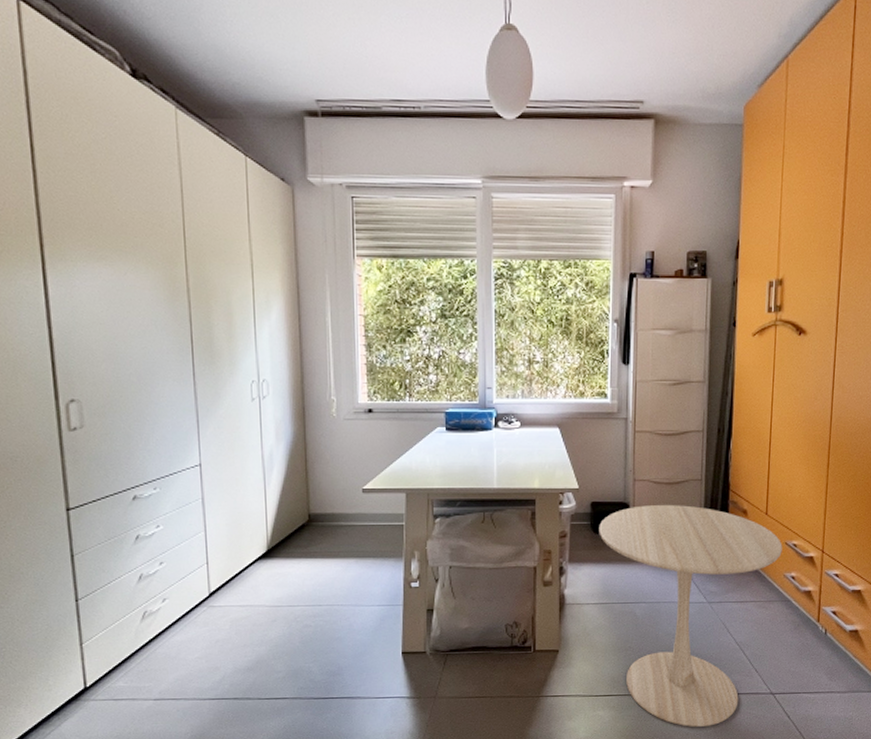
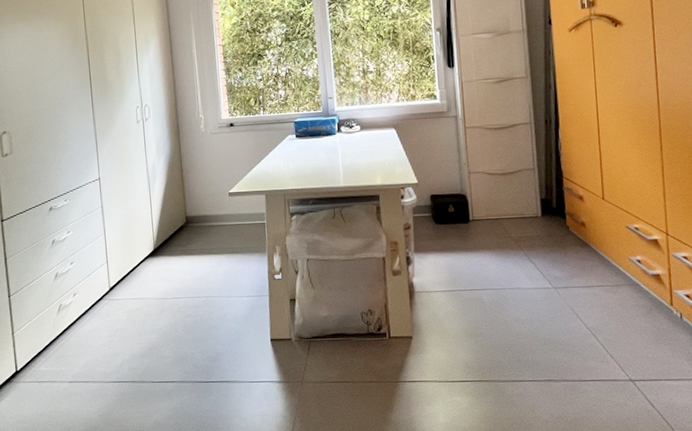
side table: present [599,504,783,727] -> none [440,194,624,414]

